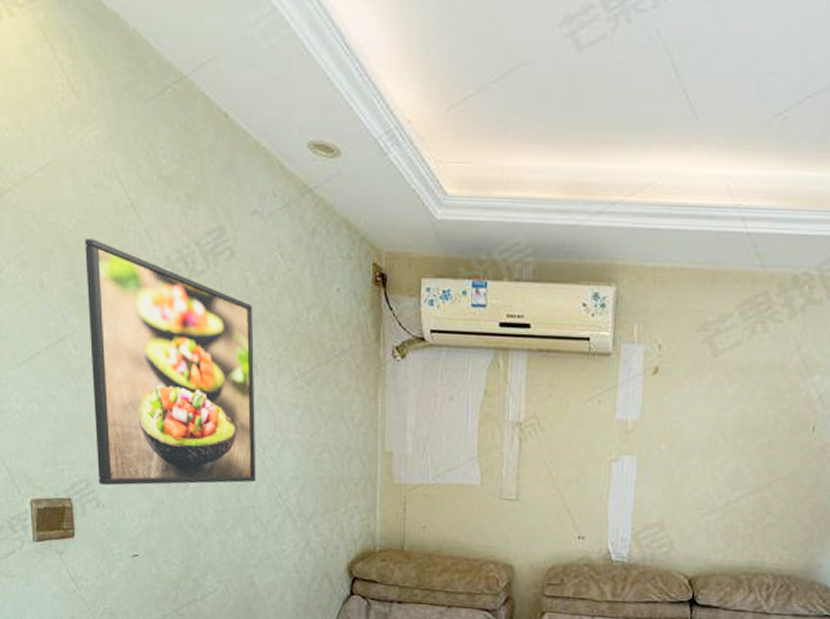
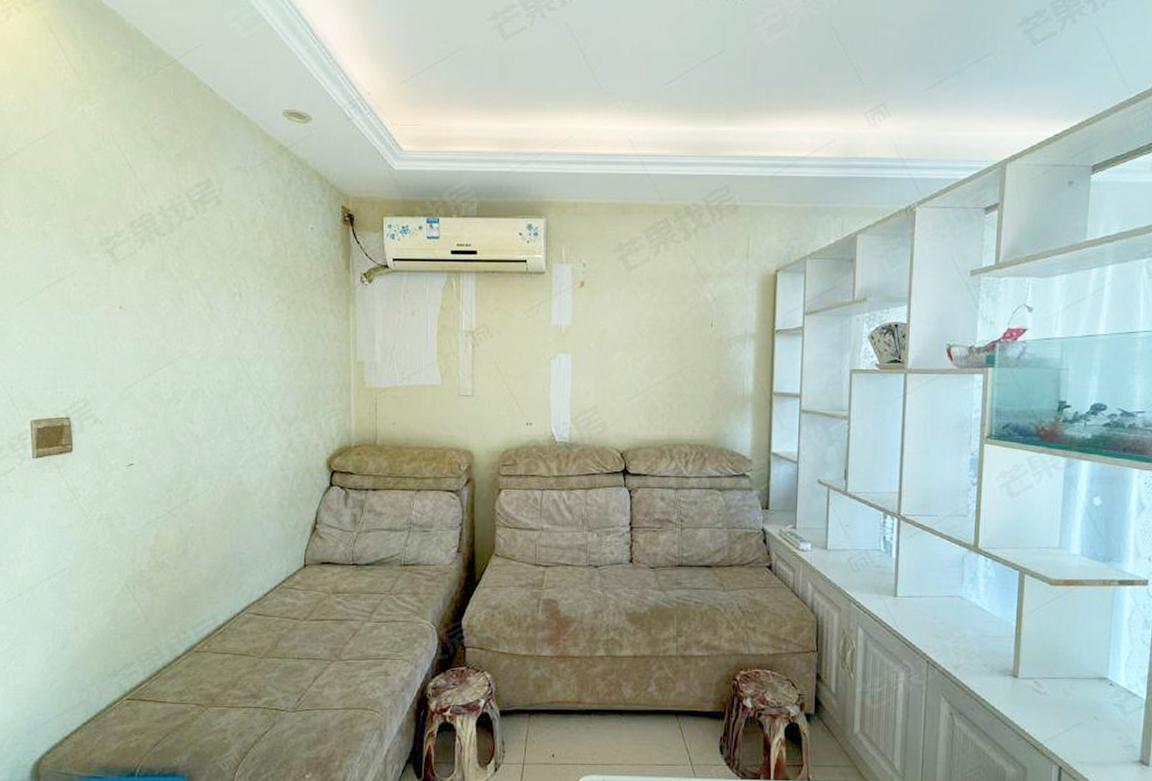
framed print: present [84,239,256,486] -> none [84,193,243,403]

